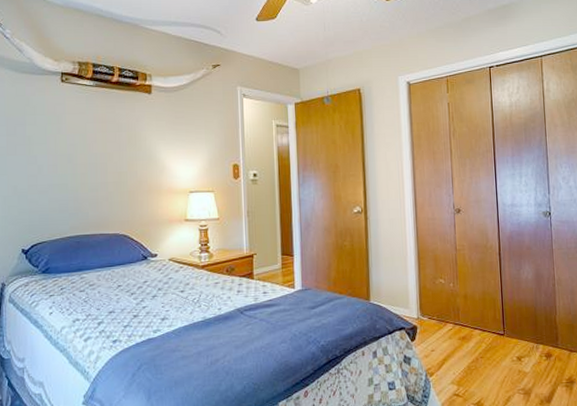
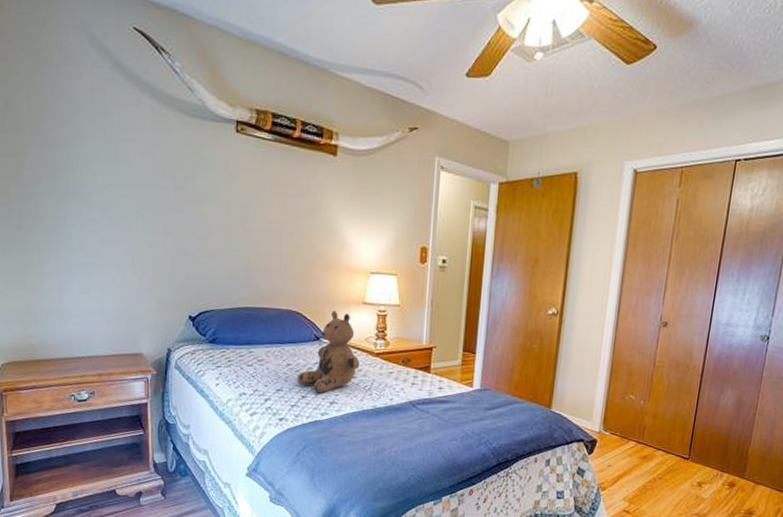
teddy bear: none [128,230,187,311] -> present [297,310,360,394]

